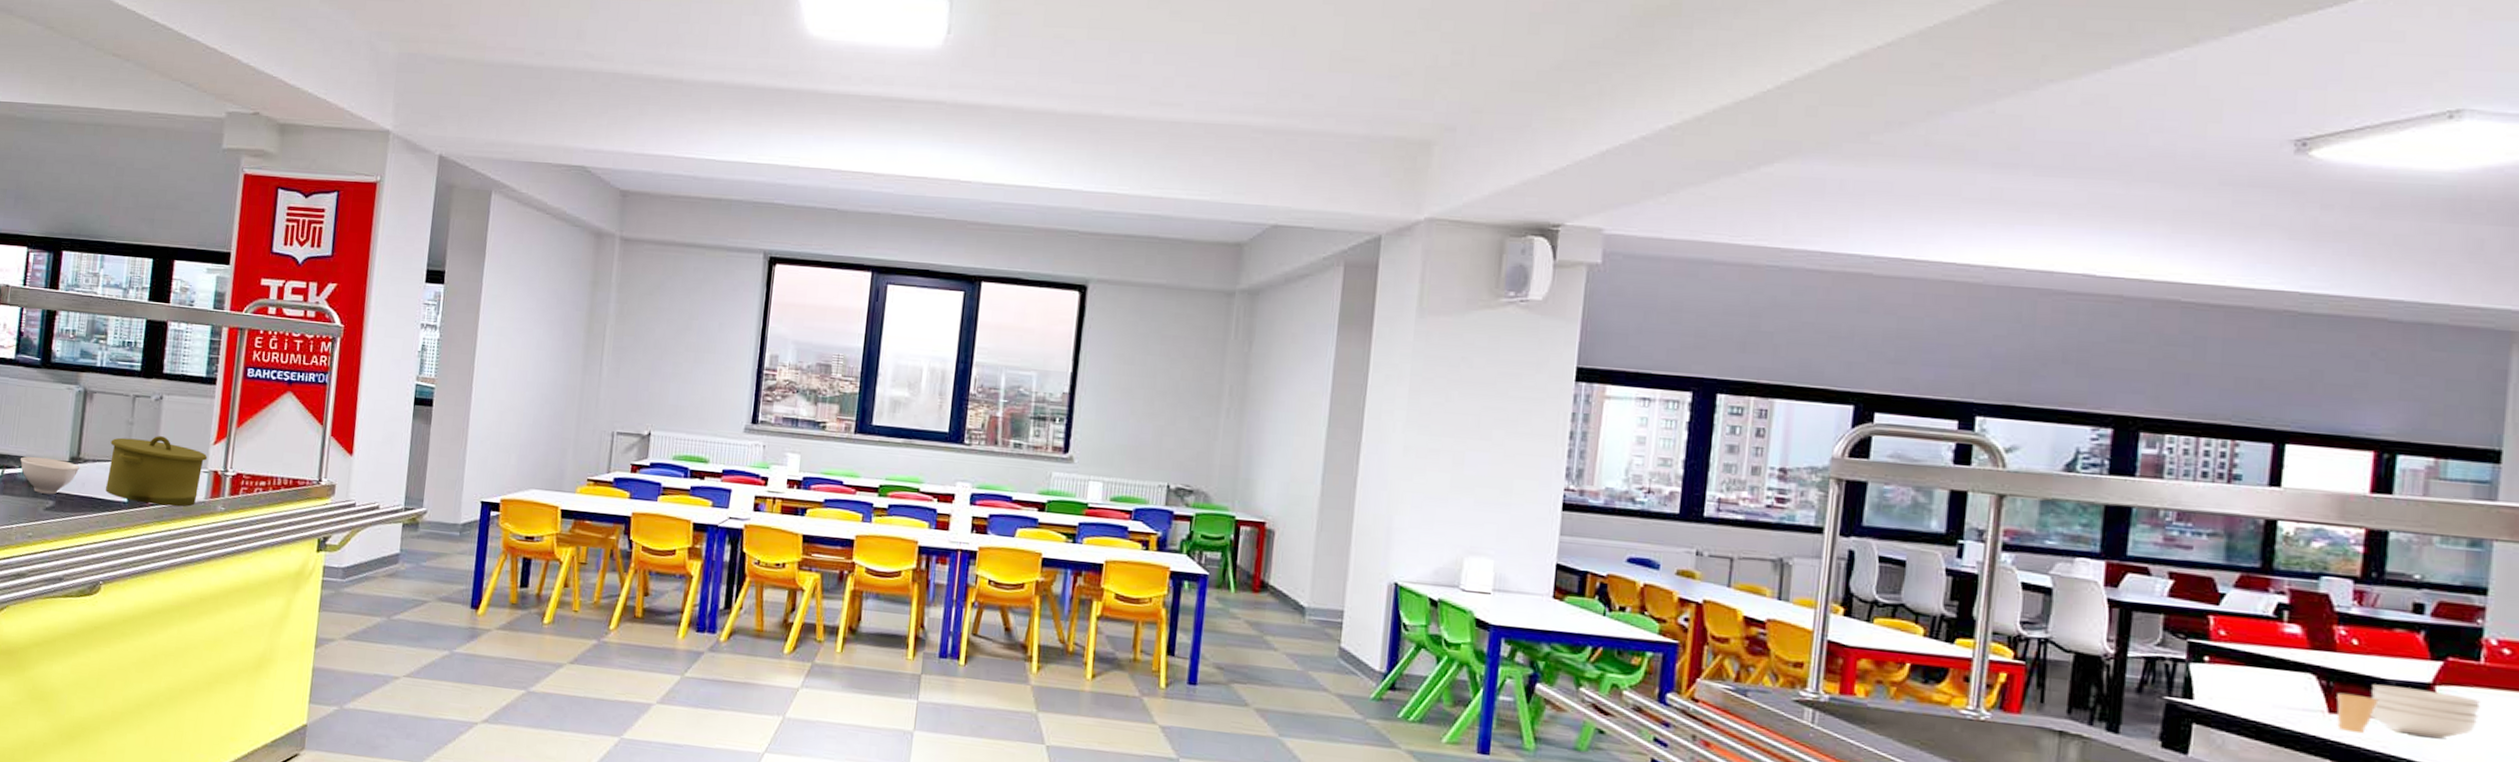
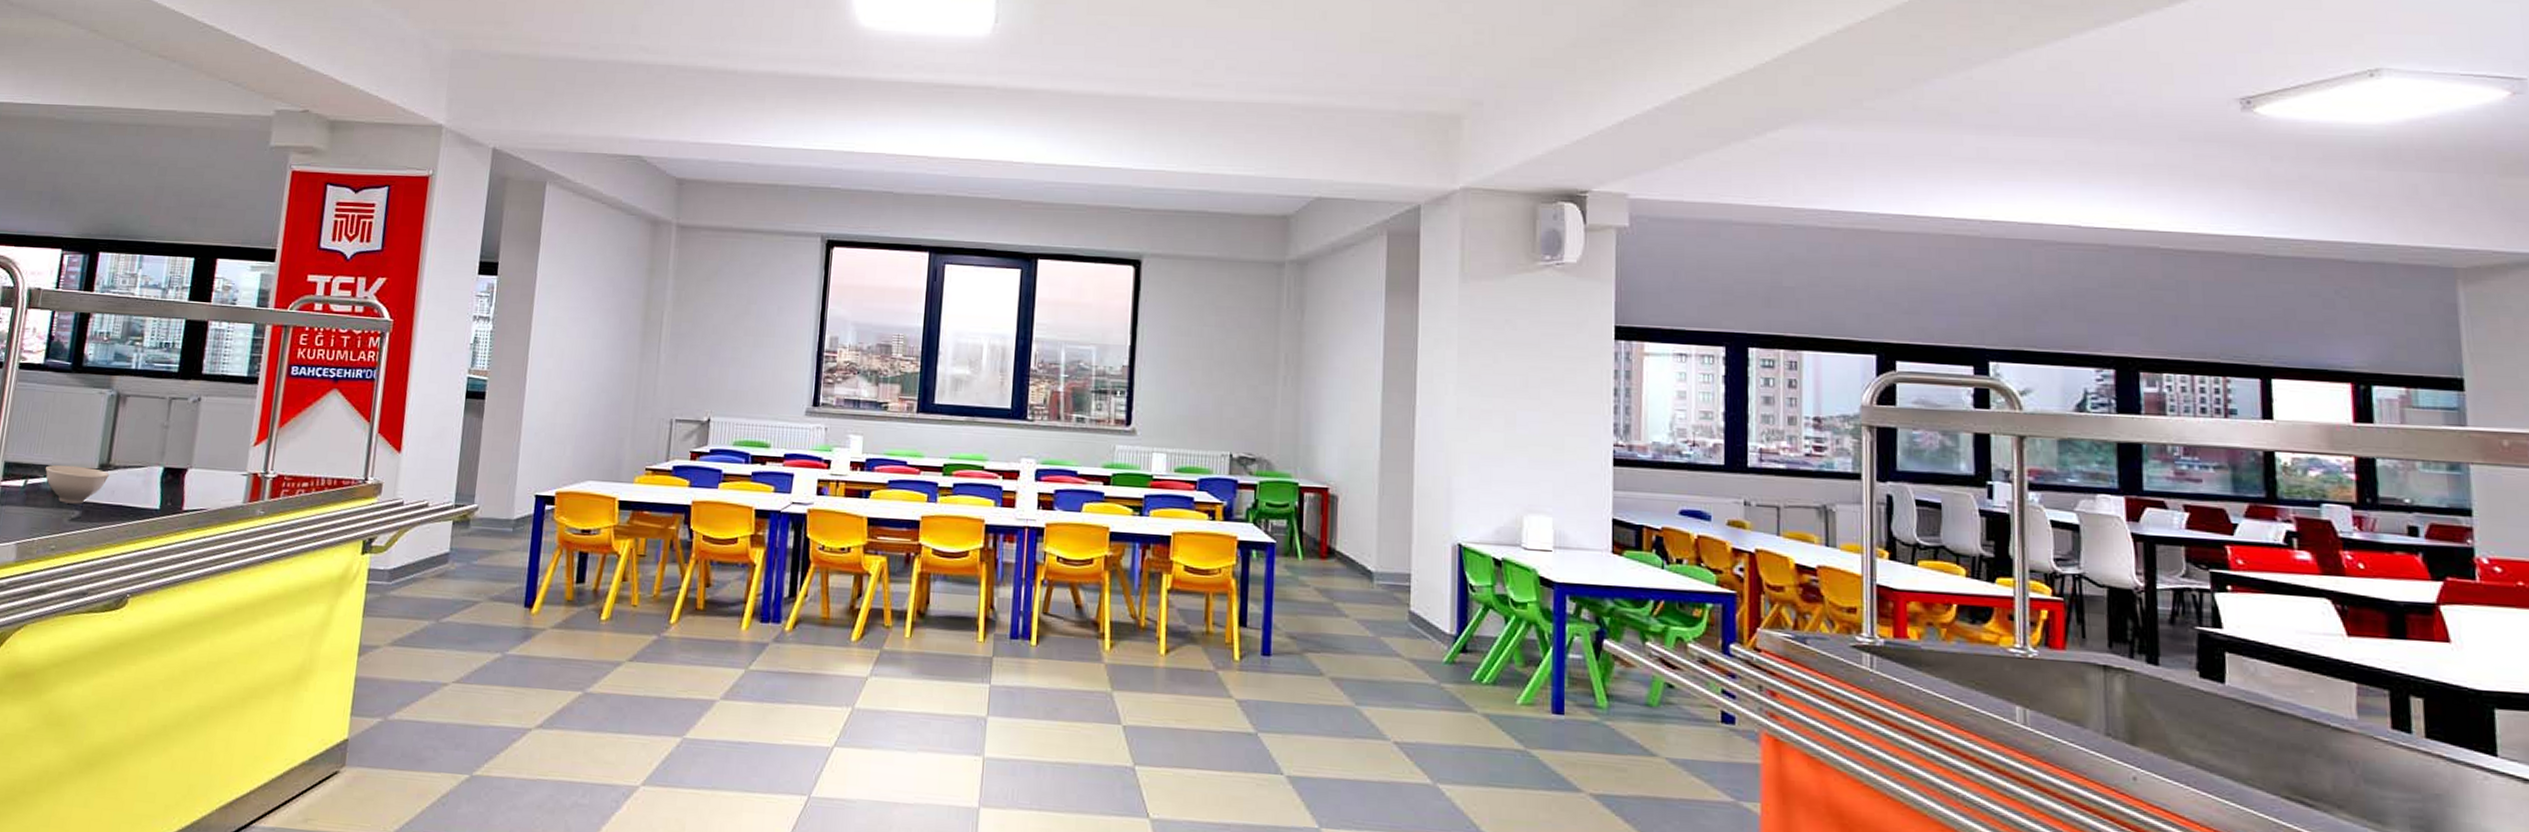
cooking pot: present [106,436,208,507] -> none [137,439,247,513]
cup: present [2337,692,2379,734] -> none [2353,615,2391,656]
bowl: present [2370,684,2480,739] -> none [2382,606,2484,657]

